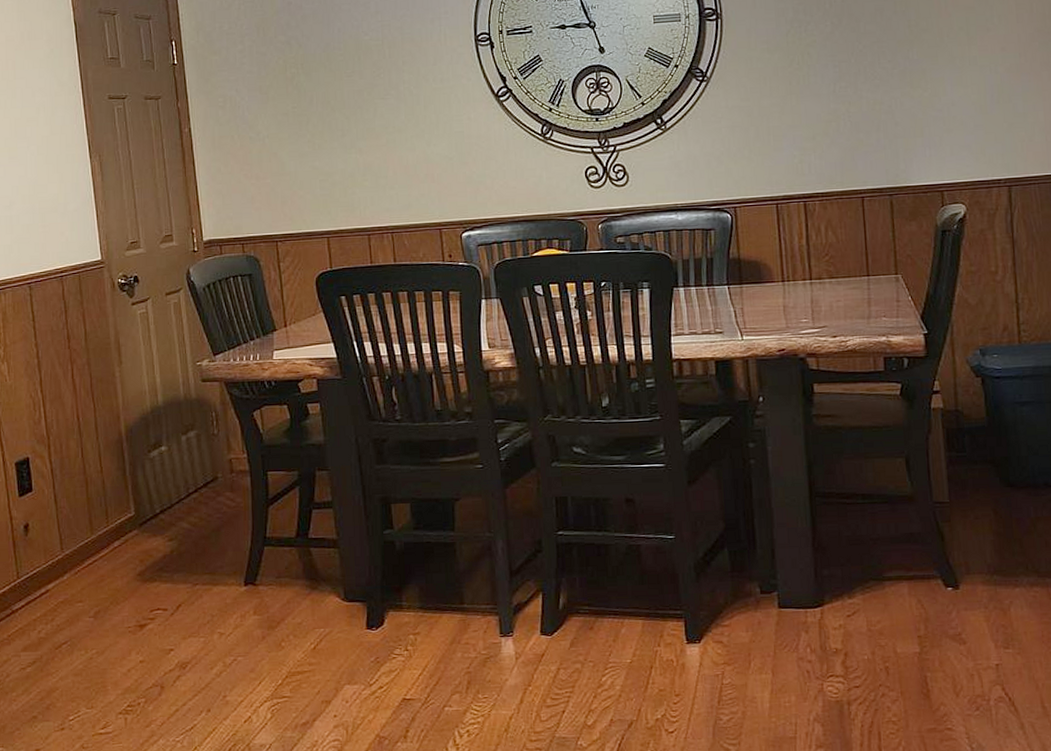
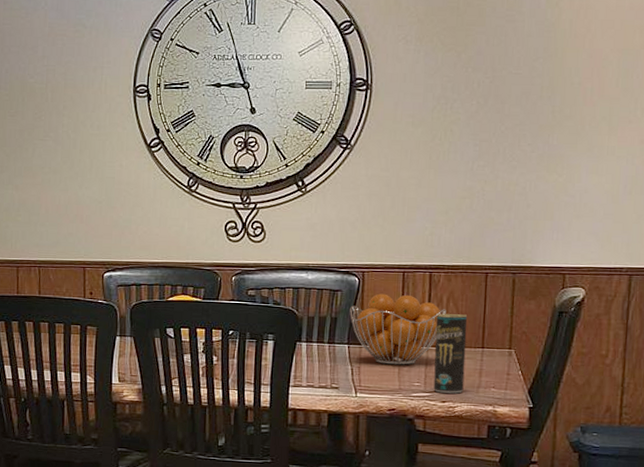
fruit basket: none [725,227,826,303] -> present [350,293,446,365]
beverage can: none [816,242,854,328] -> present [433,313,468,394]

